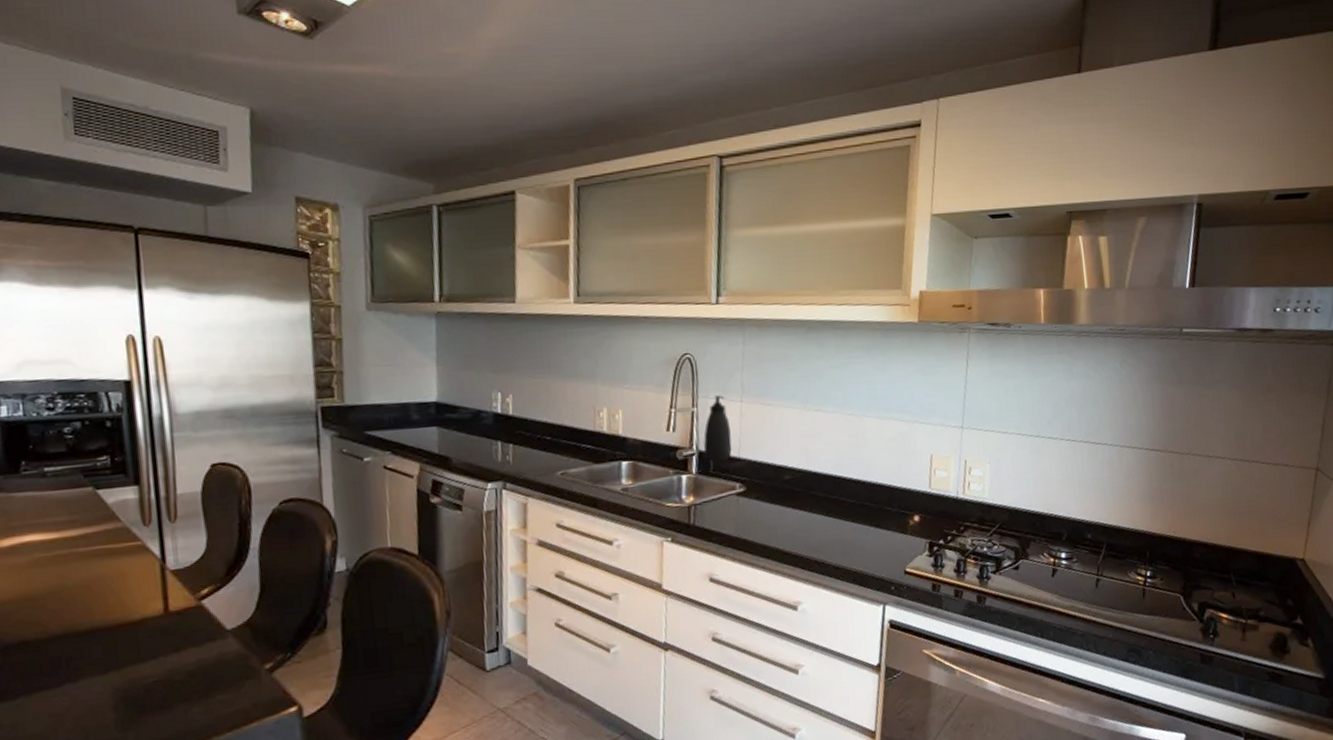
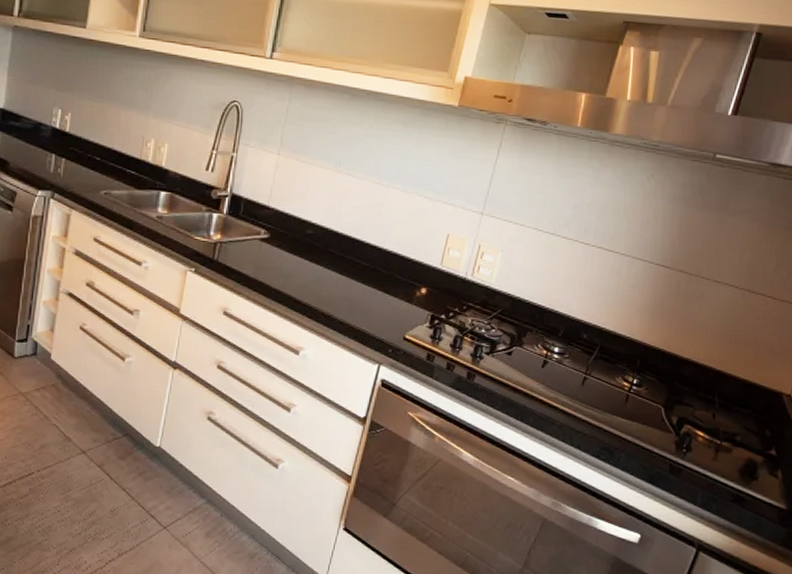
soap dispenser: present [703,395,731,462] -> none [236,145,264,207]

